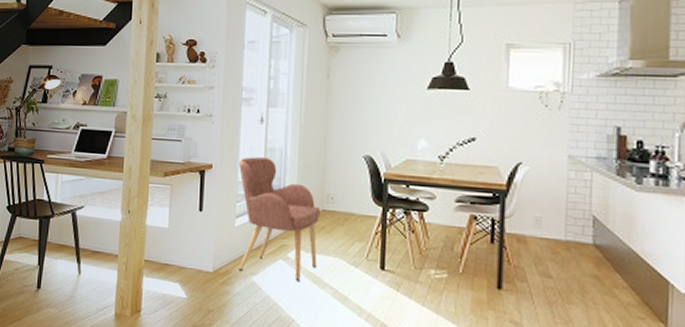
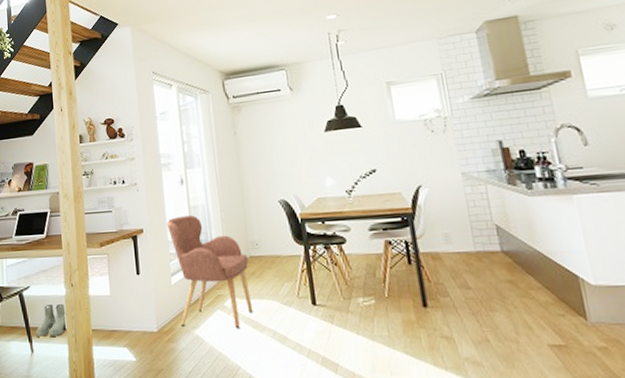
boots: none [85,228,120,261] -> present [35,304,67,337]

